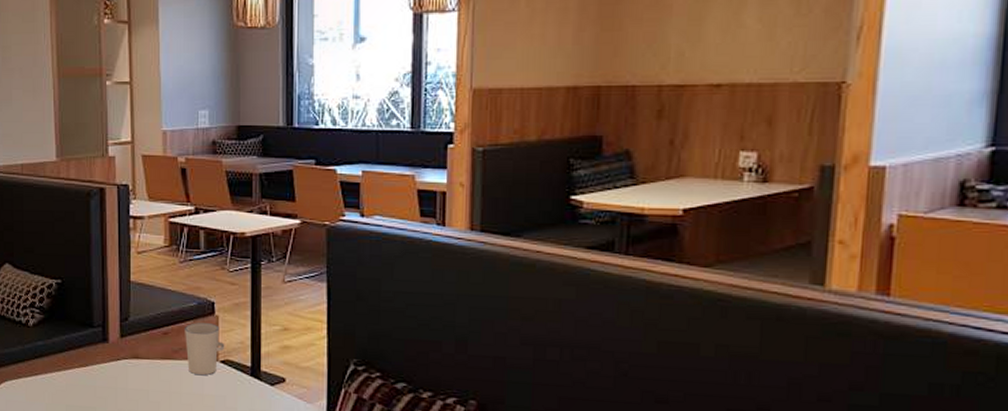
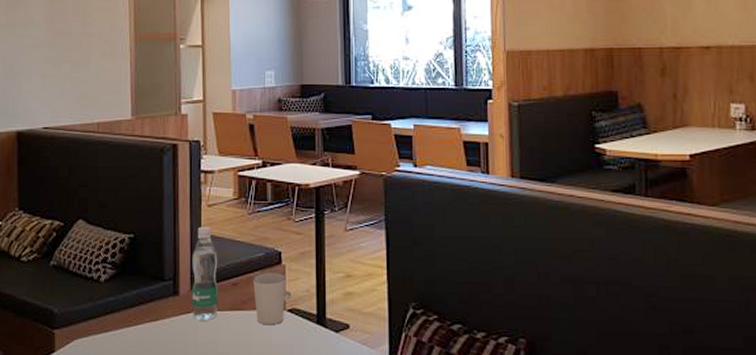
bottle: none [121,273,148,369] -> present [192,226,218,321]

